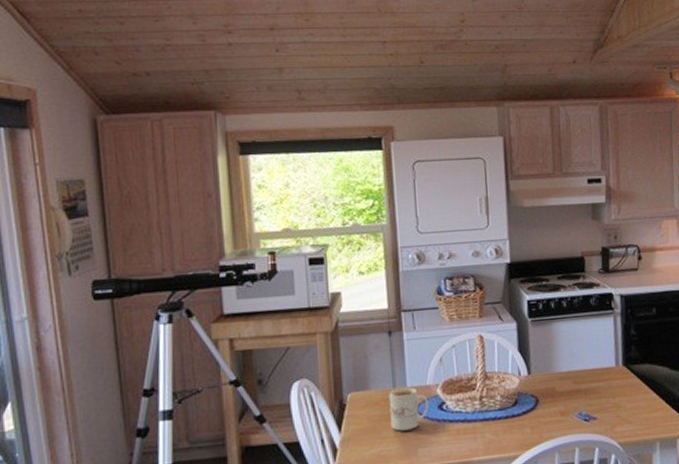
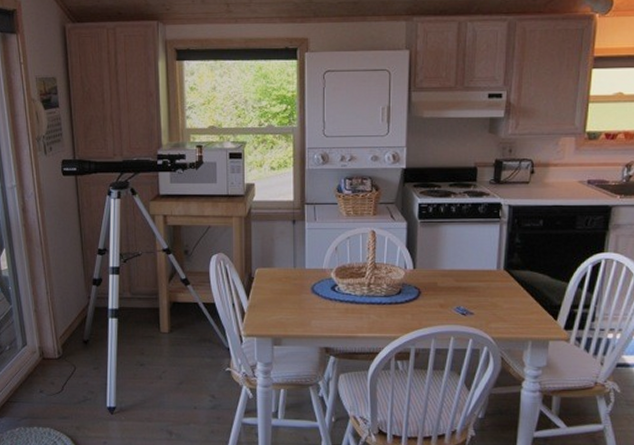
mug: present [389,387,429,431] -> none [290,269,323,304]

